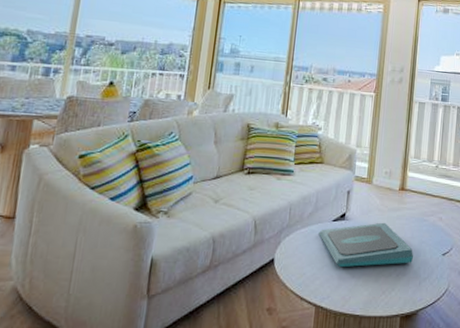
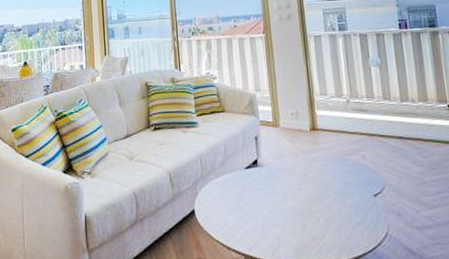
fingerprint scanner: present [318,222,414,268] -> none [233,165,341,216]

